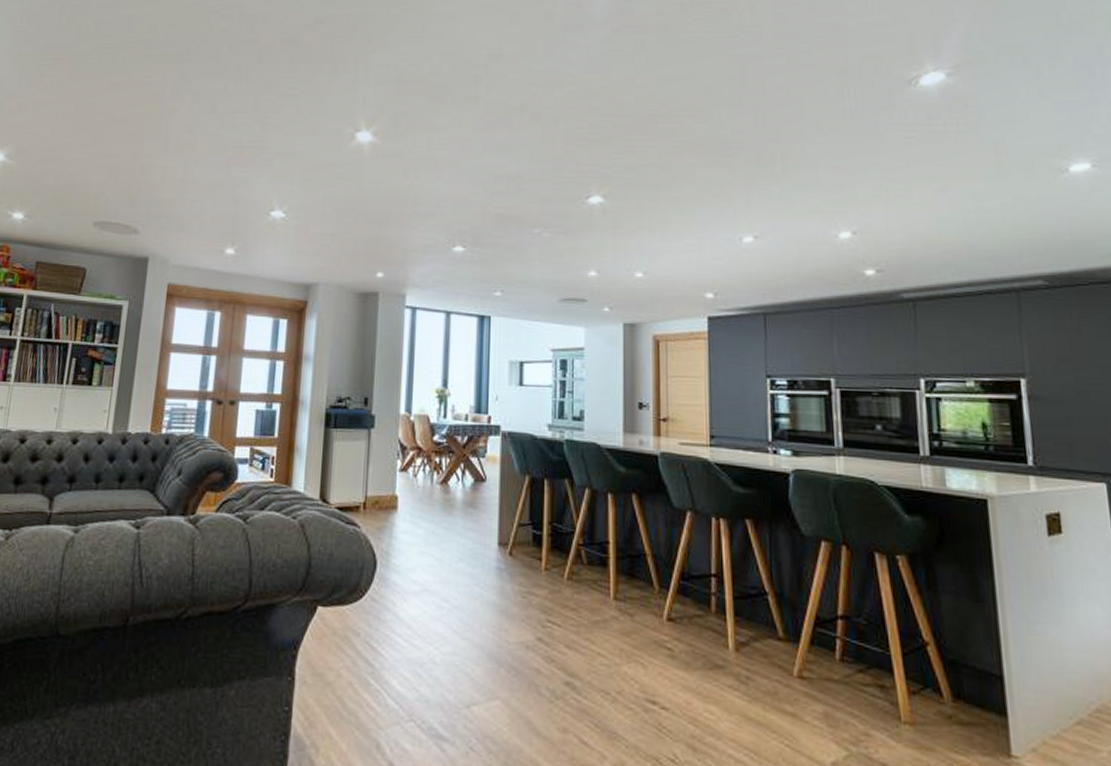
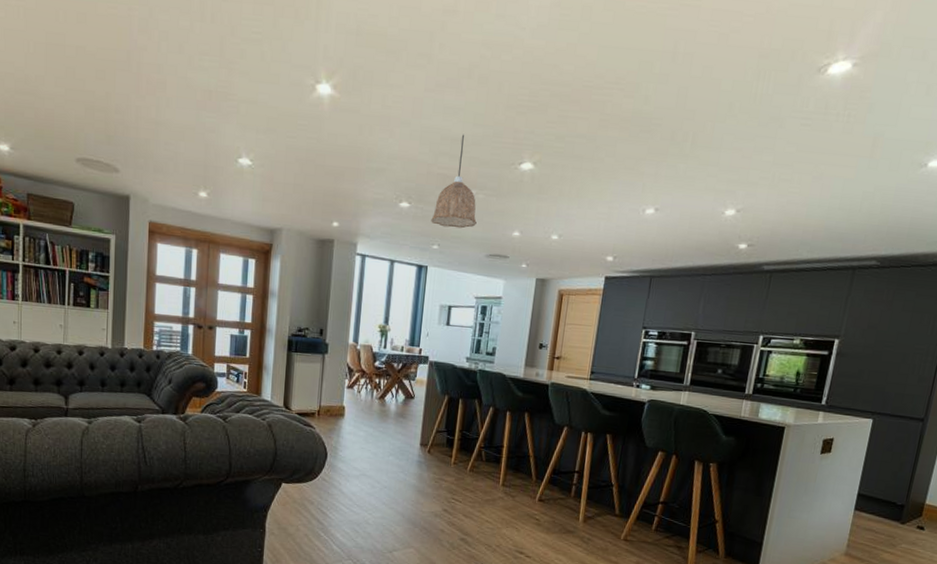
pendant lamp: none [490,171,544,271] -> present [431,134,477,229]

